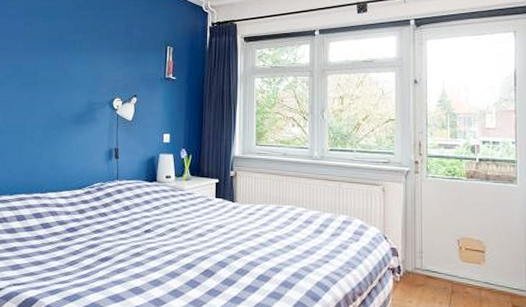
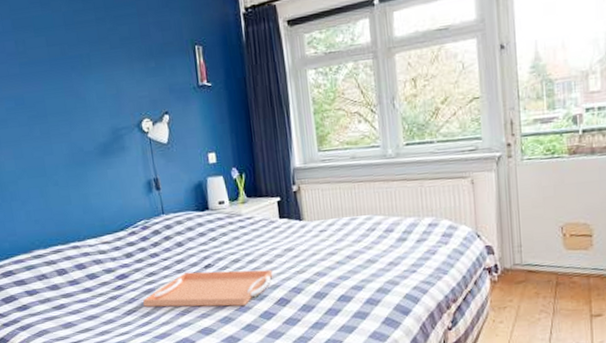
serving tray: none [86,234,203,272] -> present [143,269,273,307]

